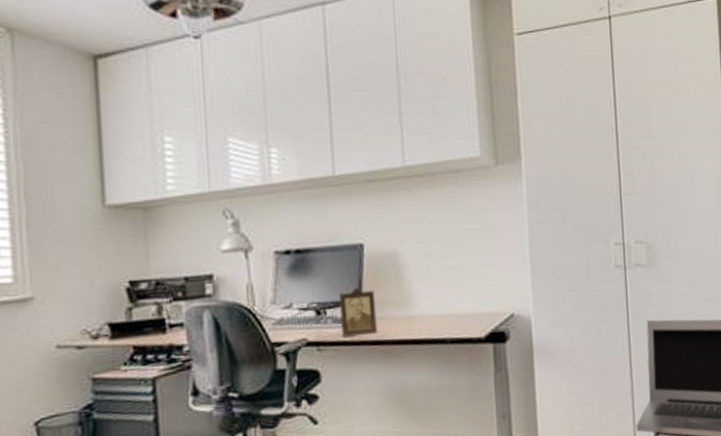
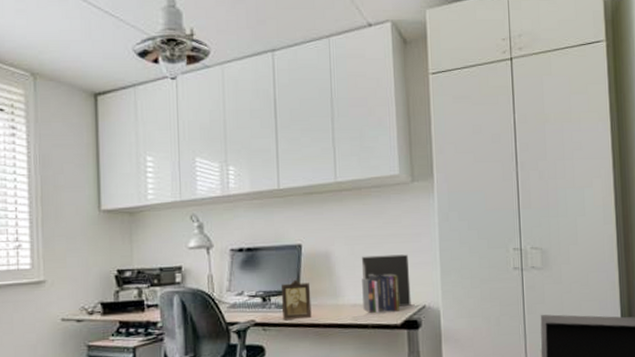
binder: none [436,253,497,316] -> present [361,254,411,306]
books: none [438,277,483,325] -> present [362,274,400,313]

